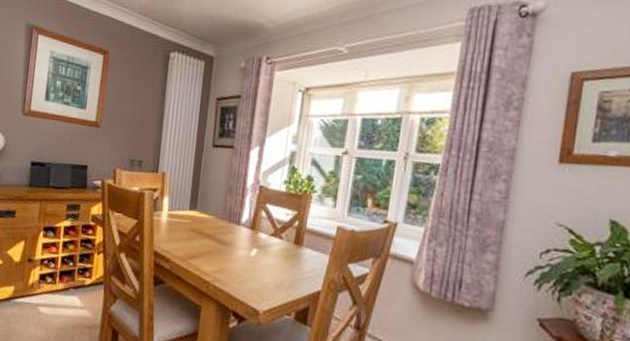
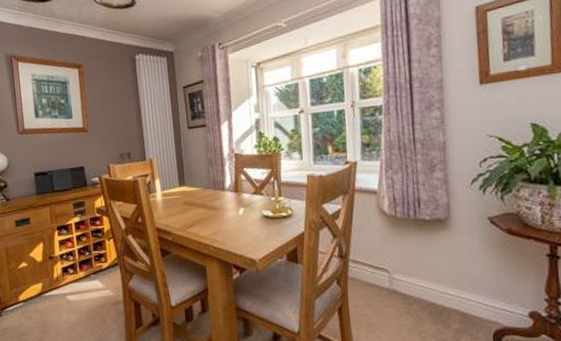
candle holder: none [276,224,315,270] -> present [261,179,294,219]

